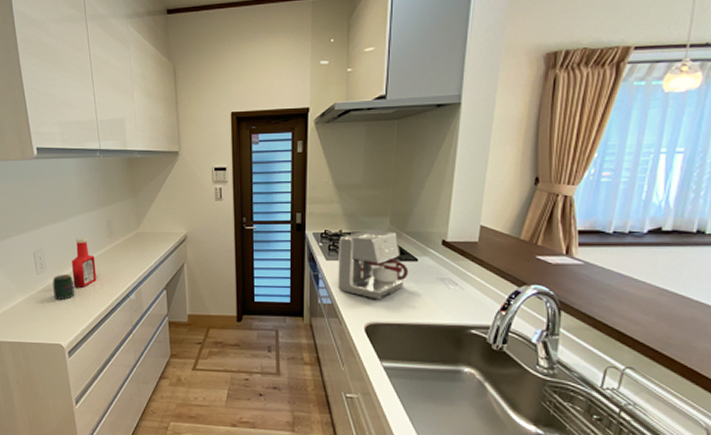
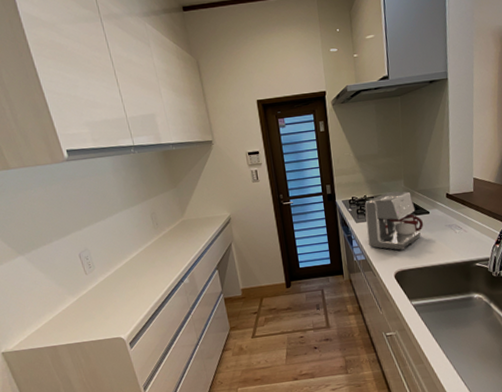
jar: present [52,274,74,300] -> none [103,269,128,295]
ketchup bottle: present [71,237,97,288] -> none [120,232,149,281]

